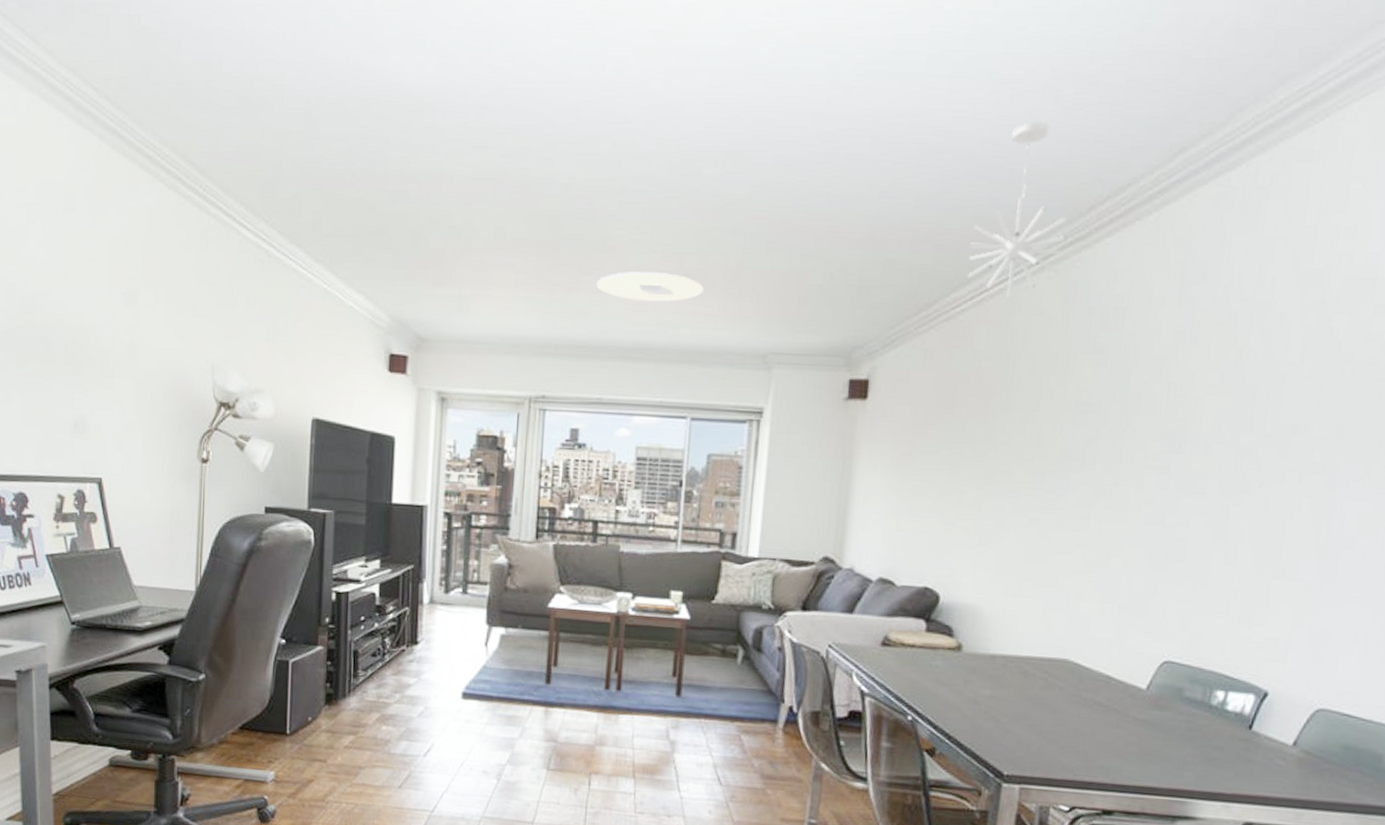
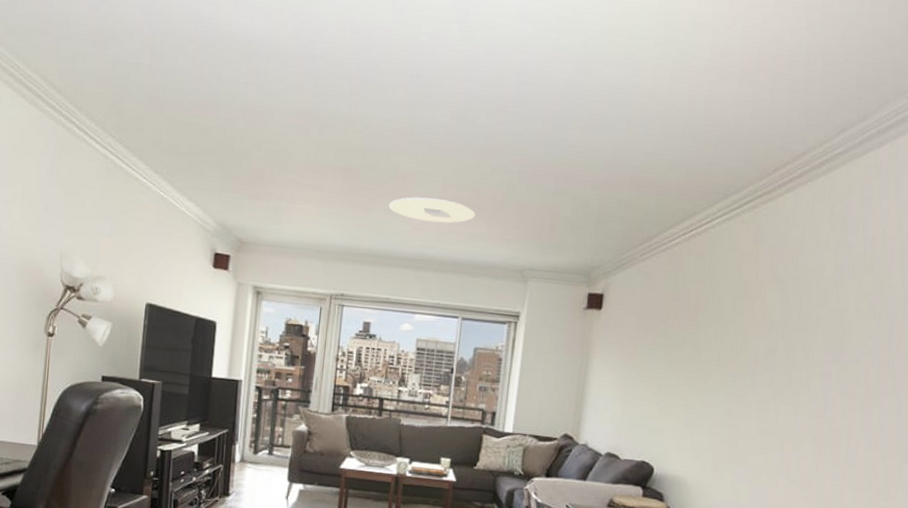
pendant light: present [967,122,1068,298] -> none [681,100,758,236]

